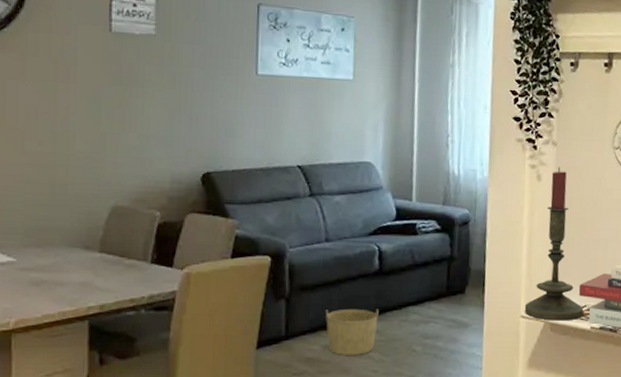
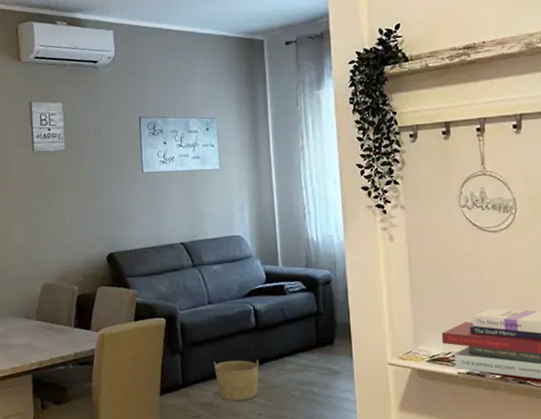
candle: present [524,167,584,321] -> none [390,227,449,367]

